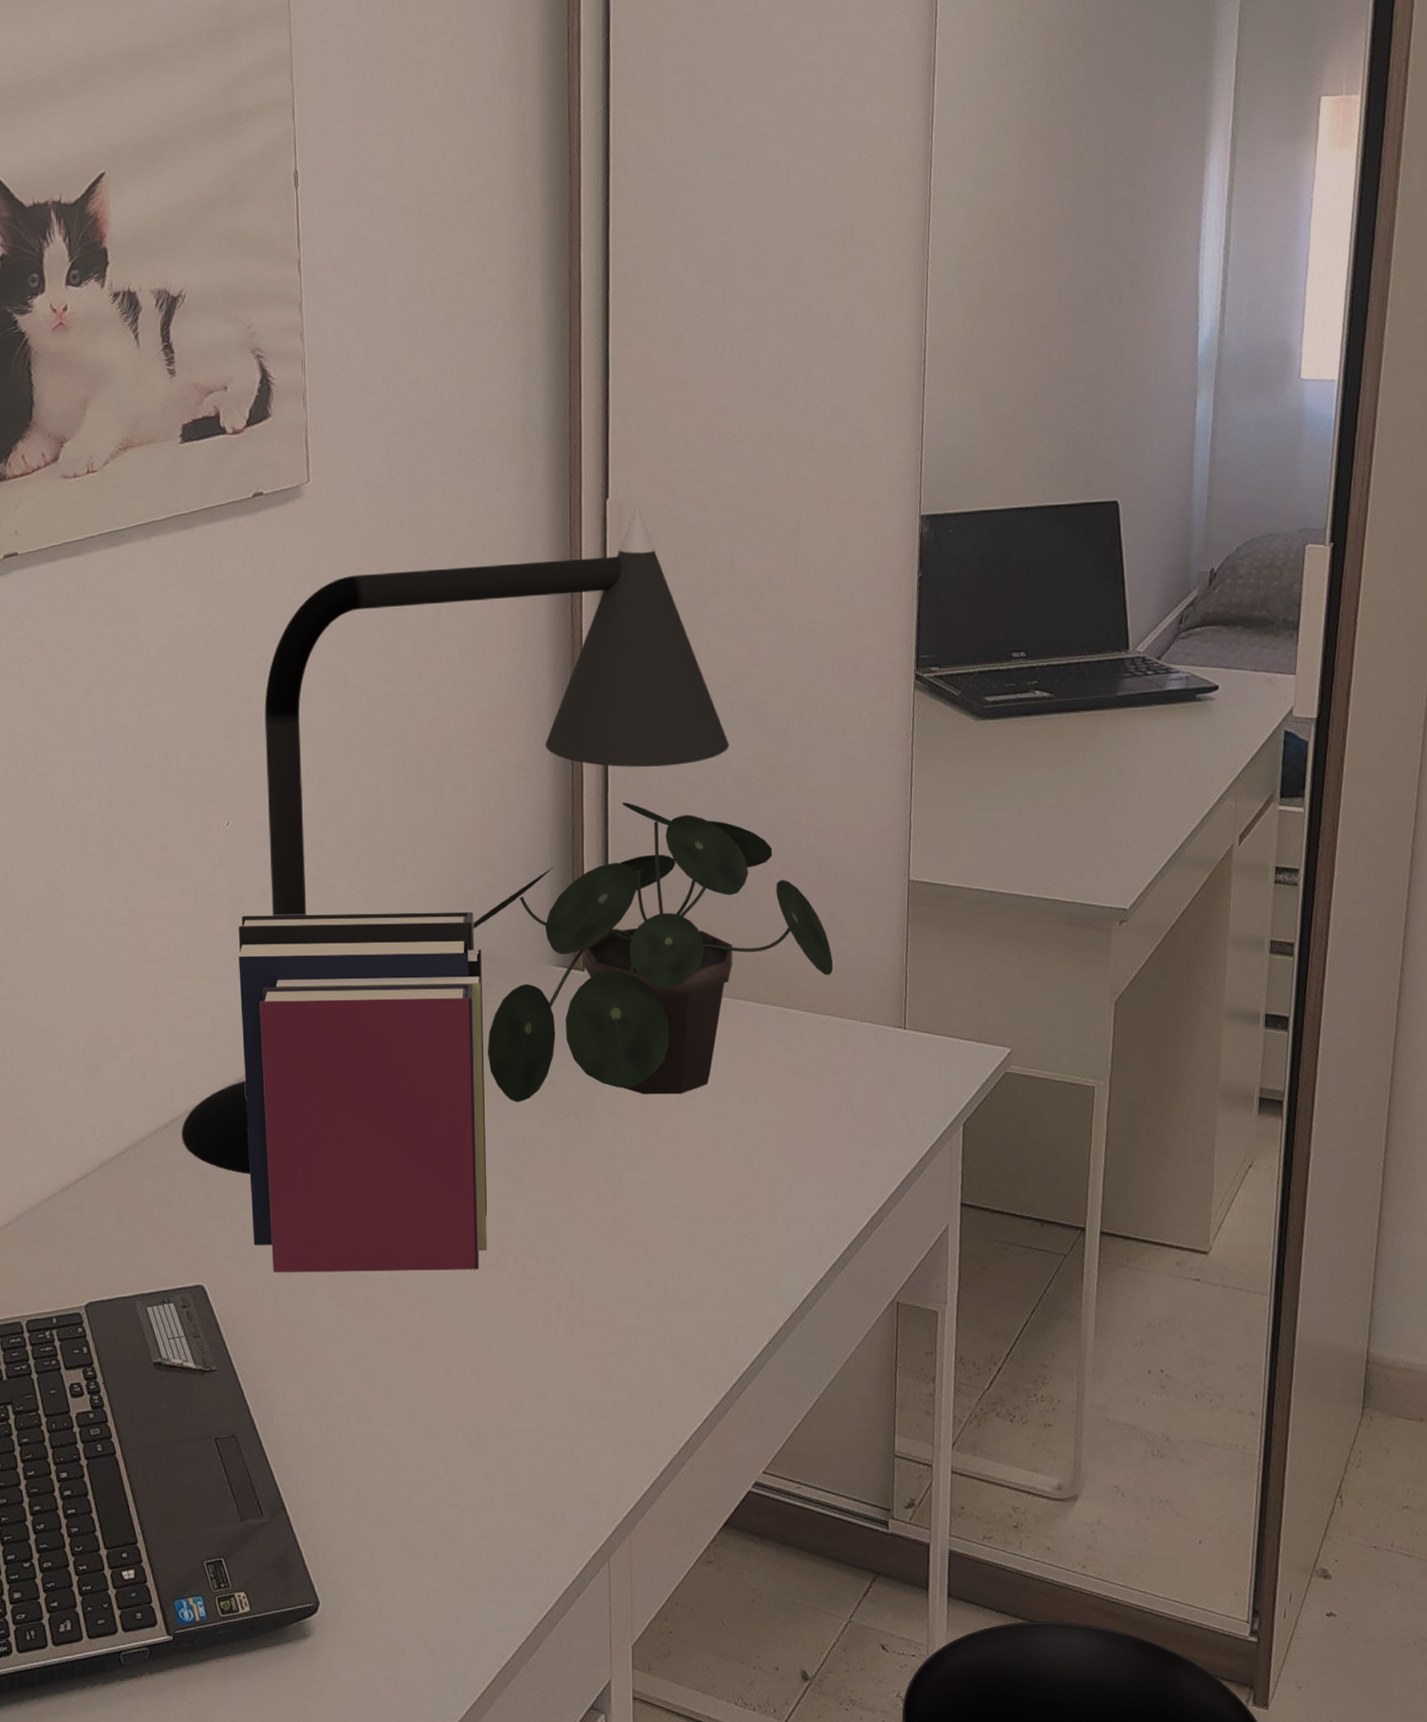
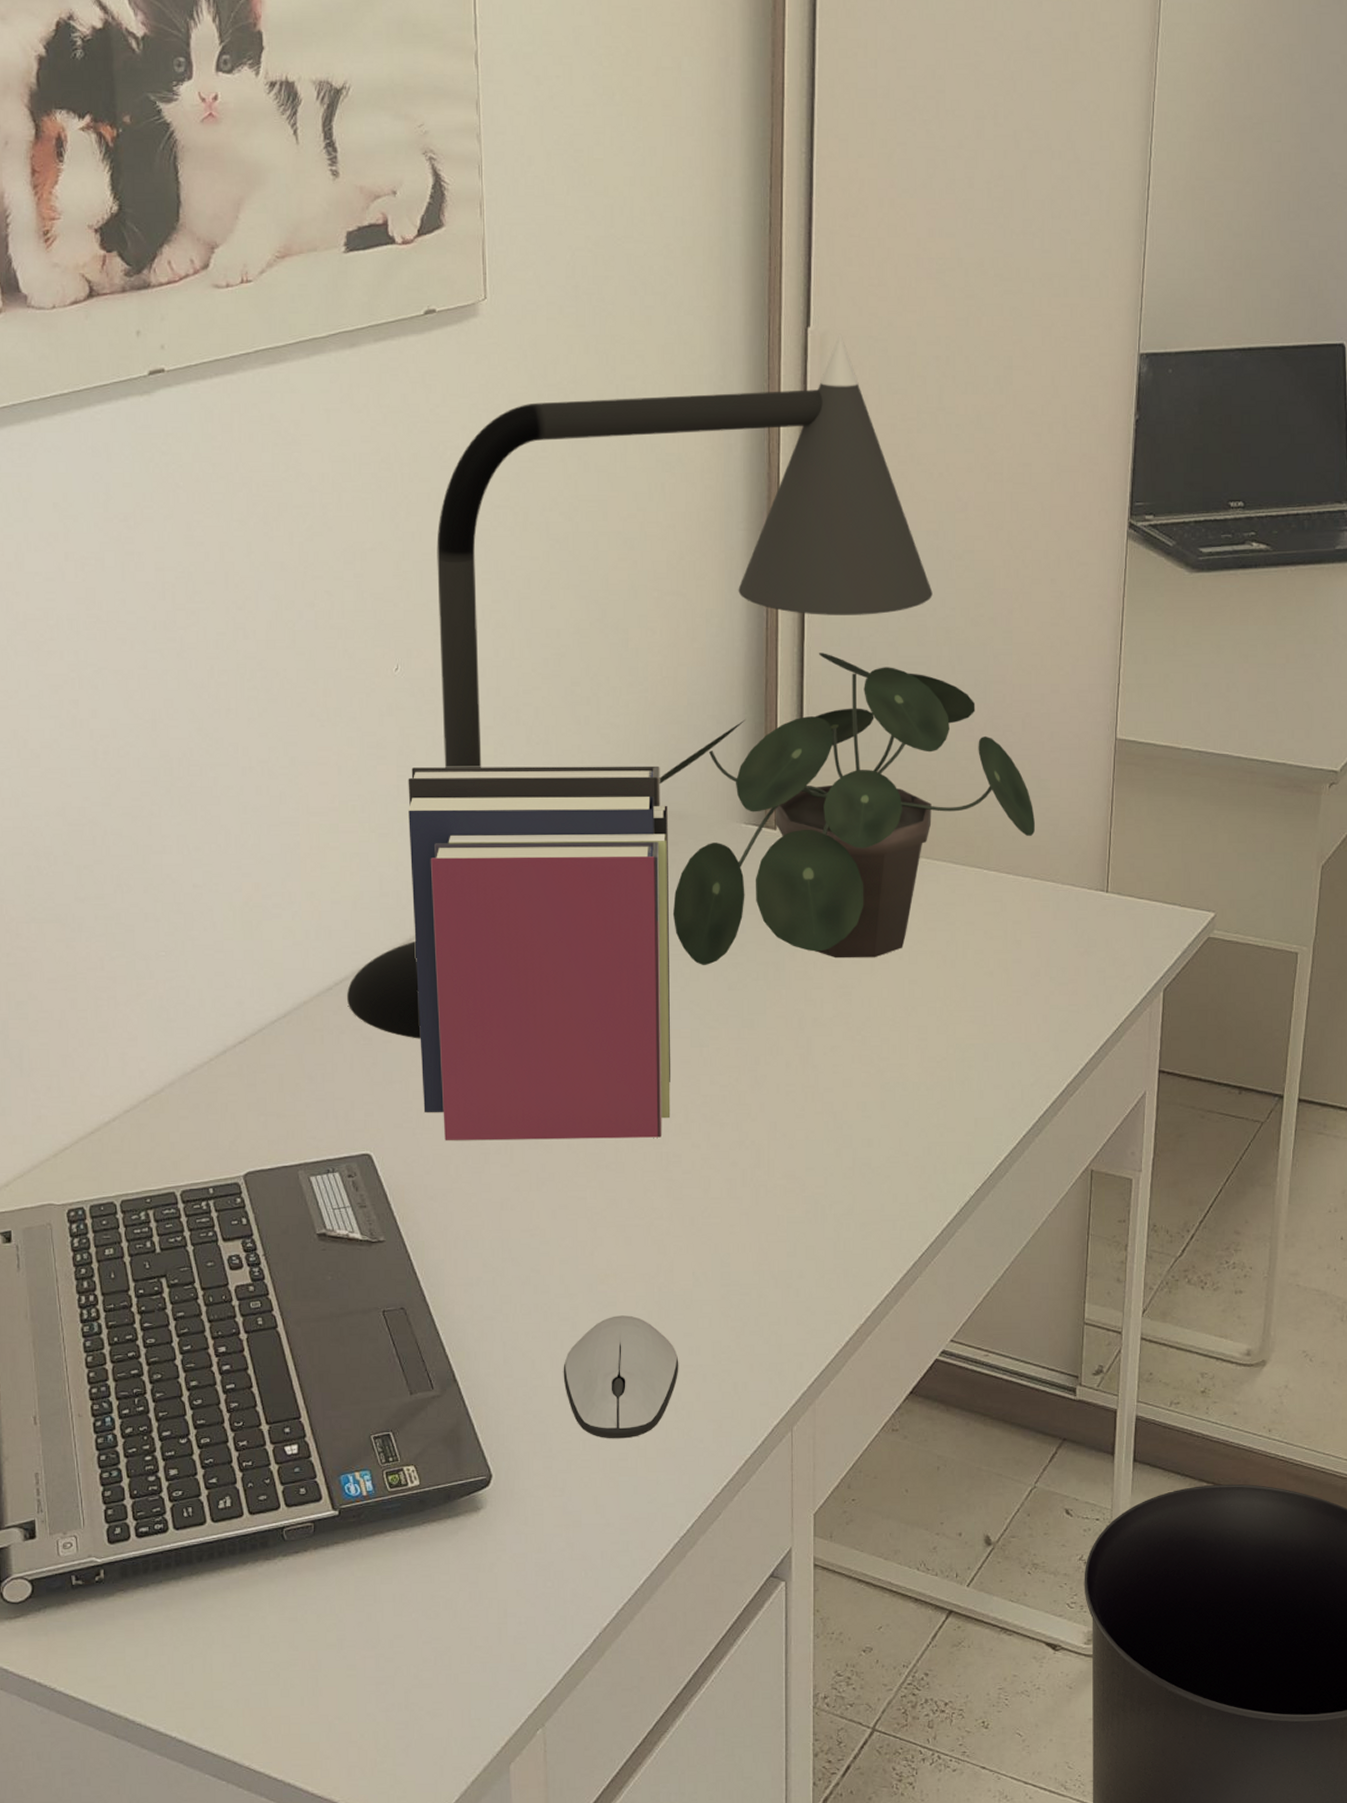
computer mouse: none [387,1444,499,1568] -> present [563,1315,679,1439]

